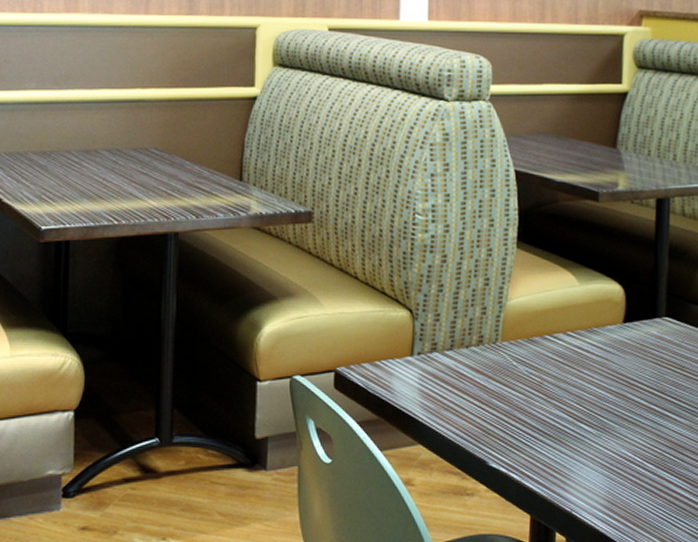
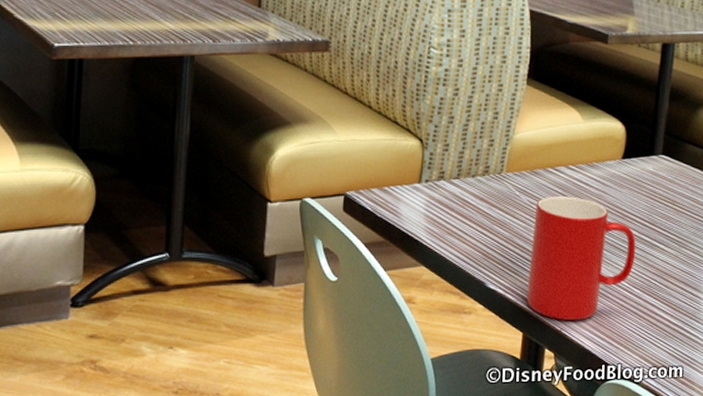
cup: none [532,365,646,500] -> present [526,196,636,320]

